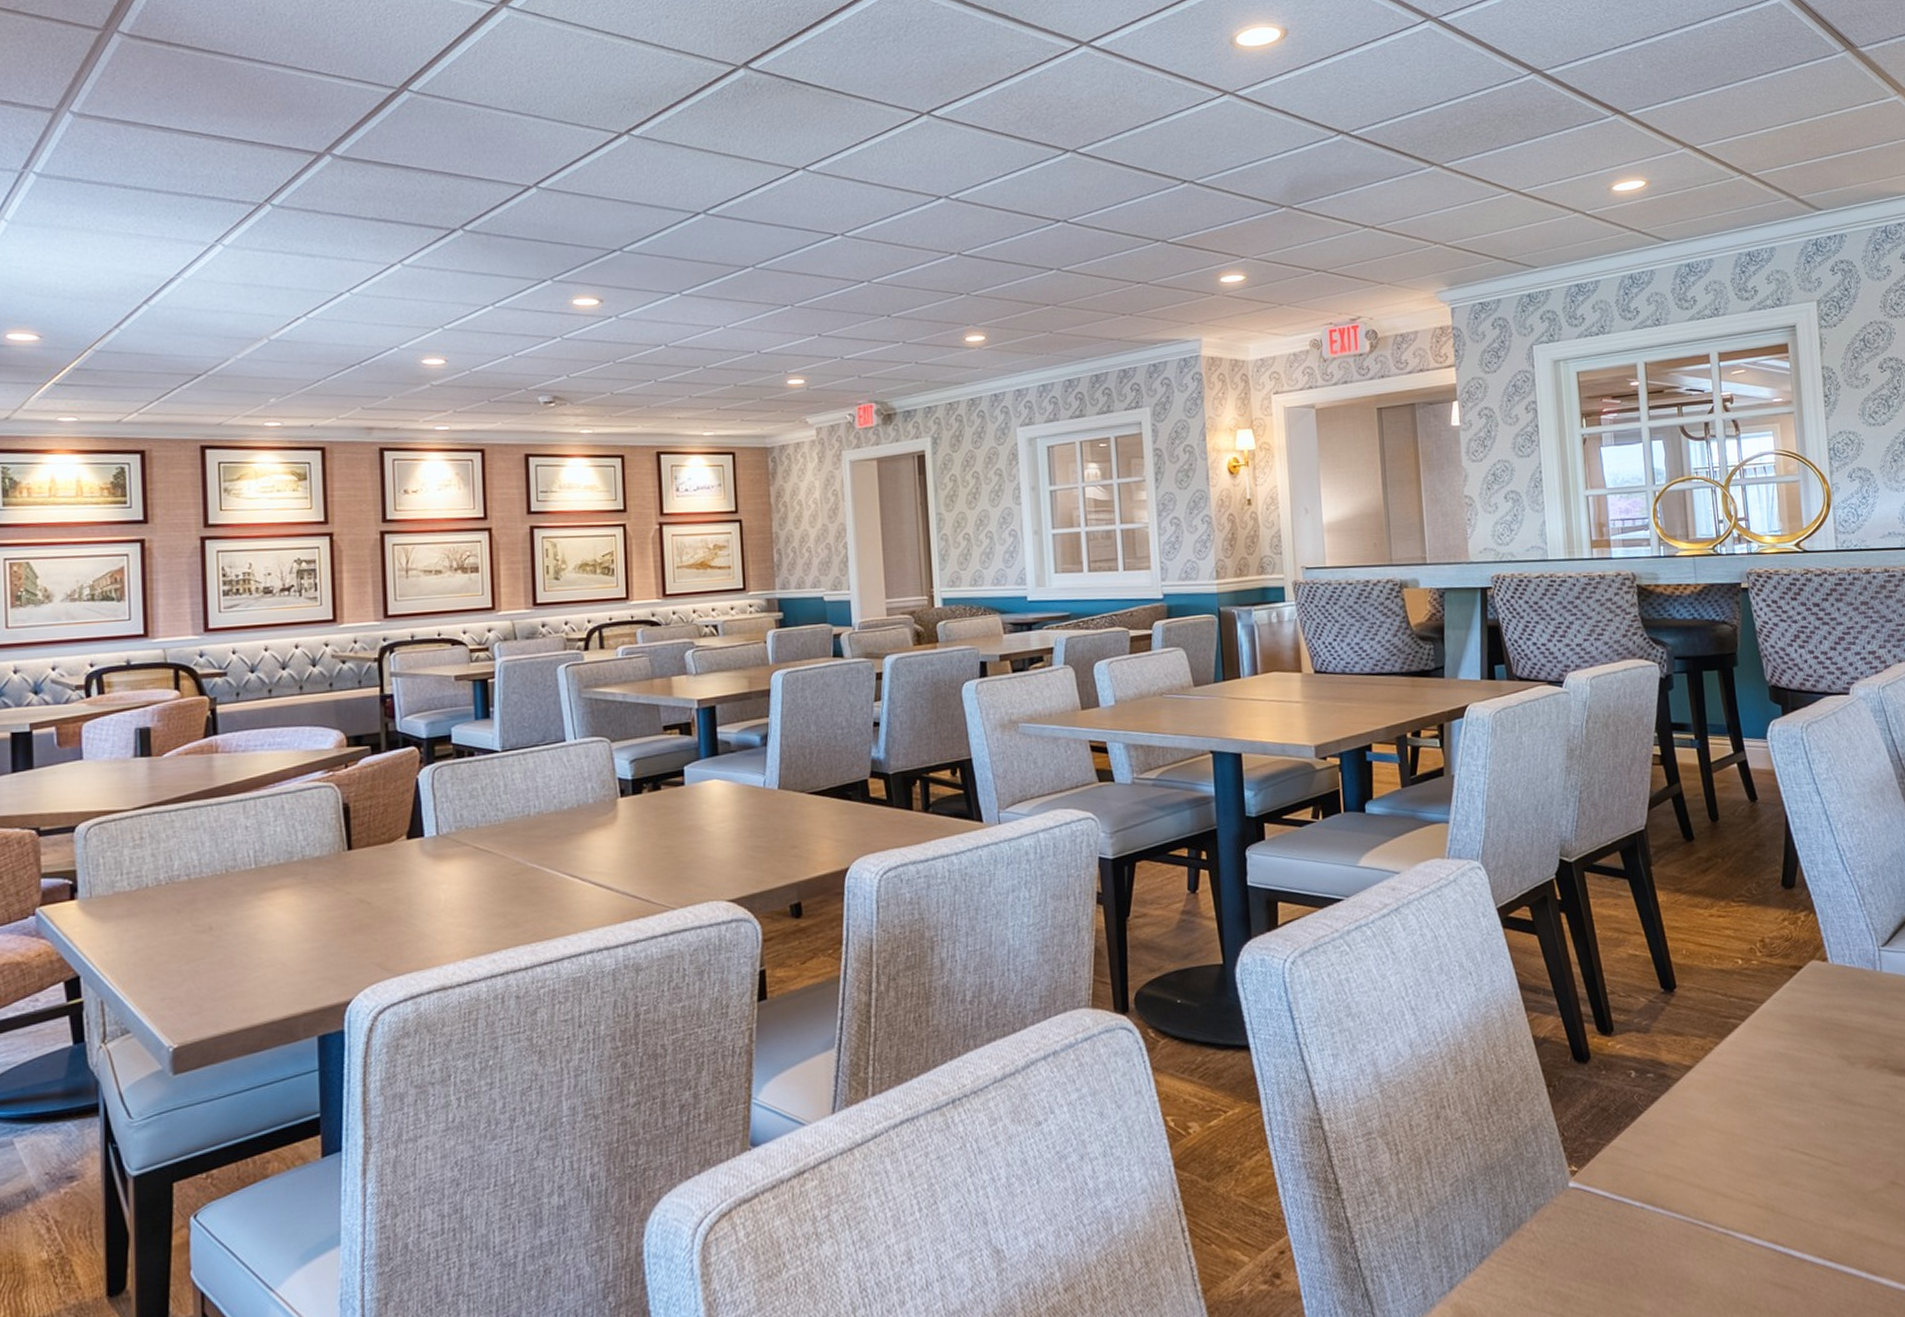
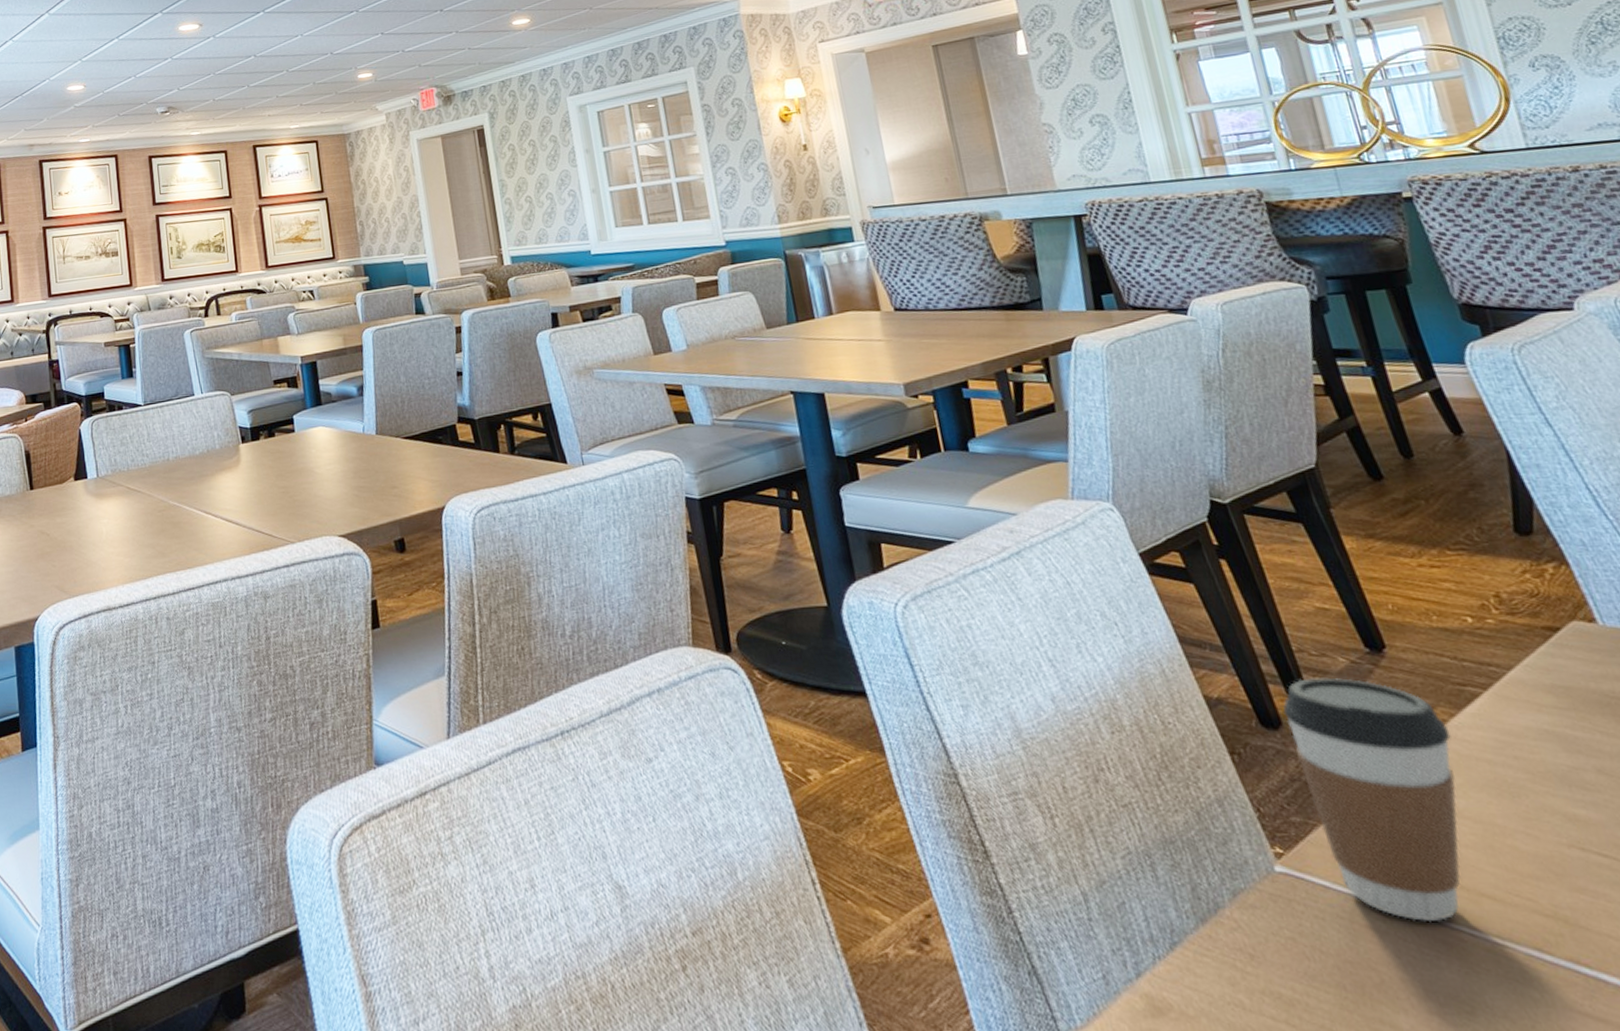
coffee cup: none [1592,1015,1713,1220] -> present [1282,677,1460,923]

